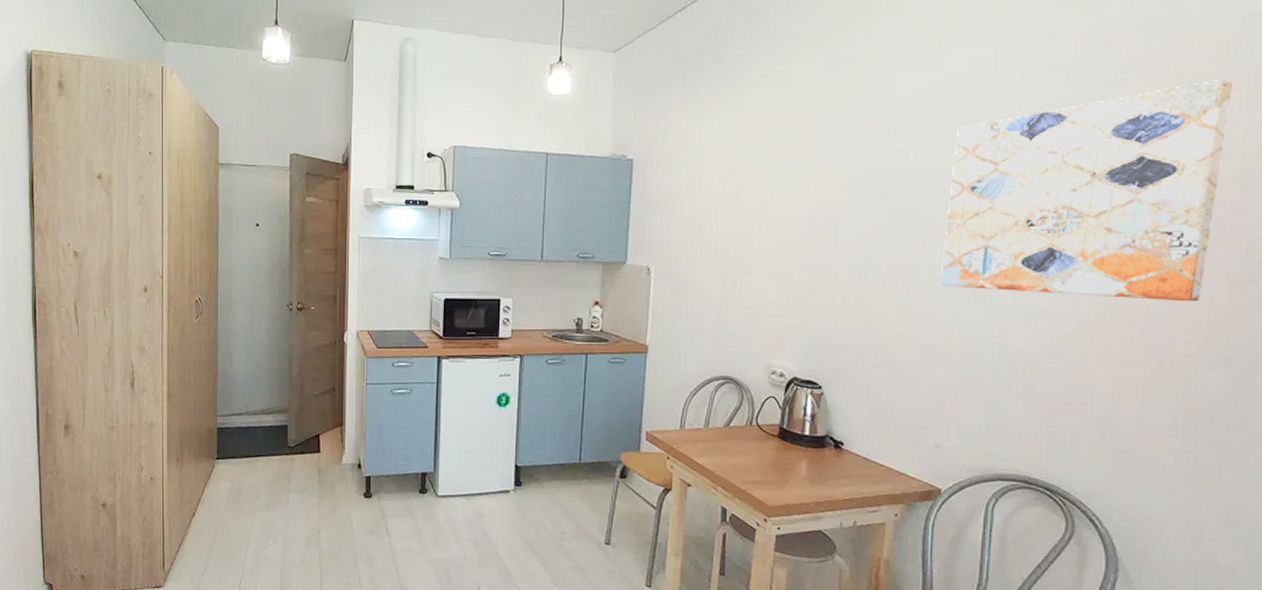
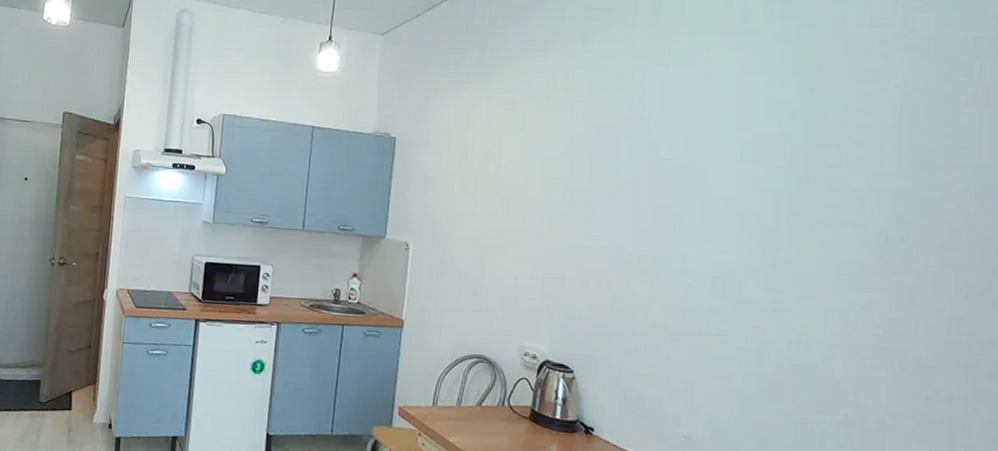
wall art: present [941,79,1232,302] -> none [690,96,966,308]

